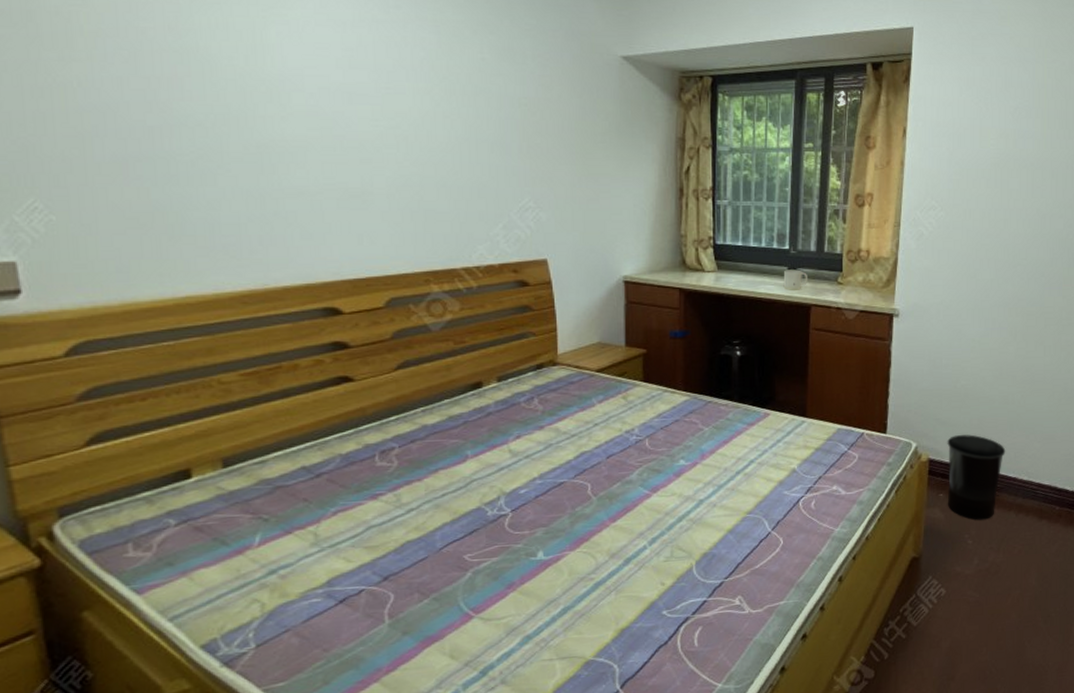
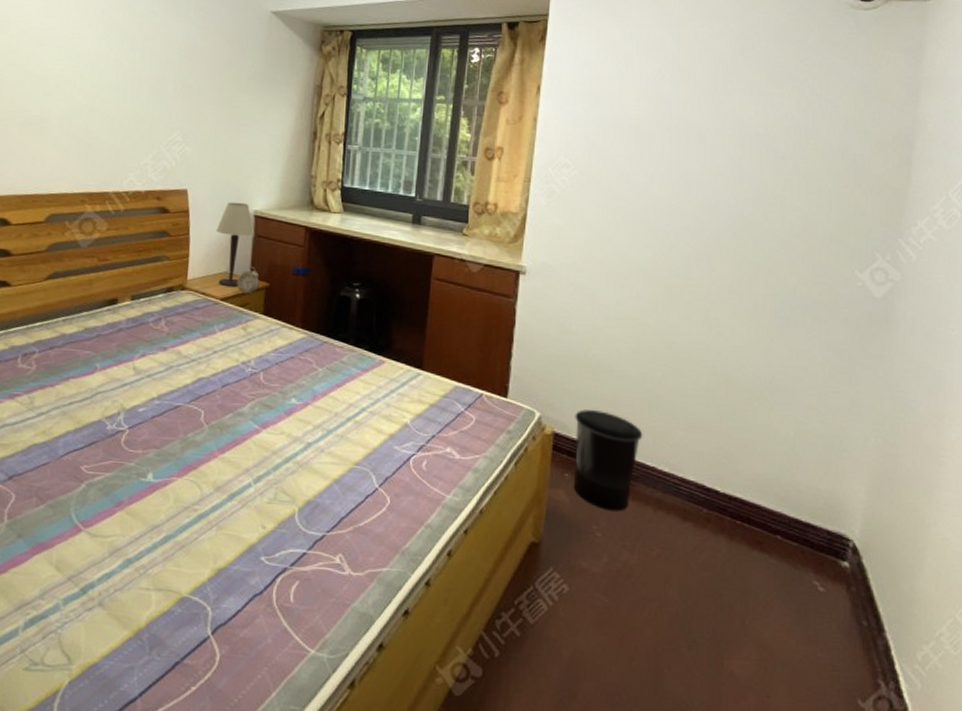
table lamp: none [584,269,626,358] -> present [216,202,255,288]
alarm clock: none [612,334,636,363] -> present [237,266,259,294]
mug: present [783,269,809,290] -> none [407,217,433,238]

